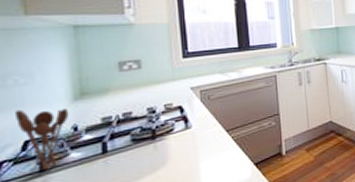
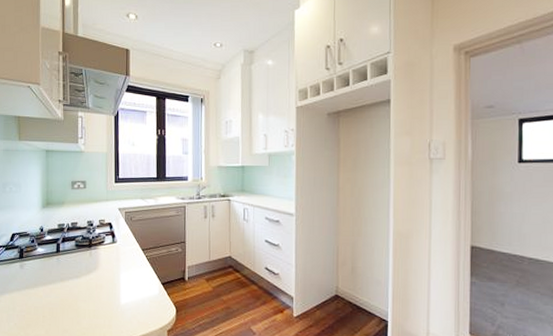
utensil holder: present [15,108,69,171] -> none [9,210,39,258]

